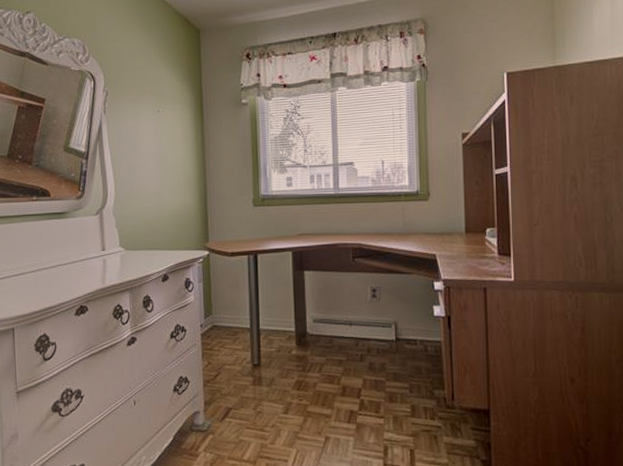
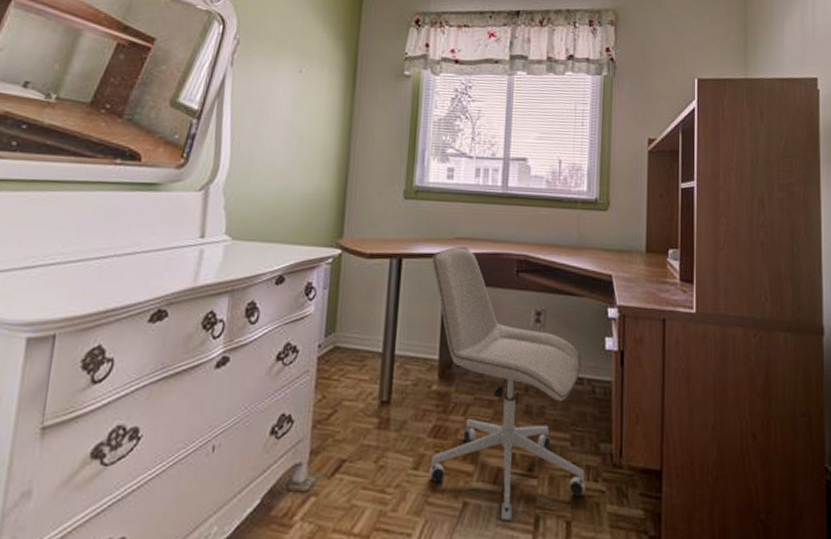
office chair: none [282,240,424,452] -> present [429,246,585,523]

